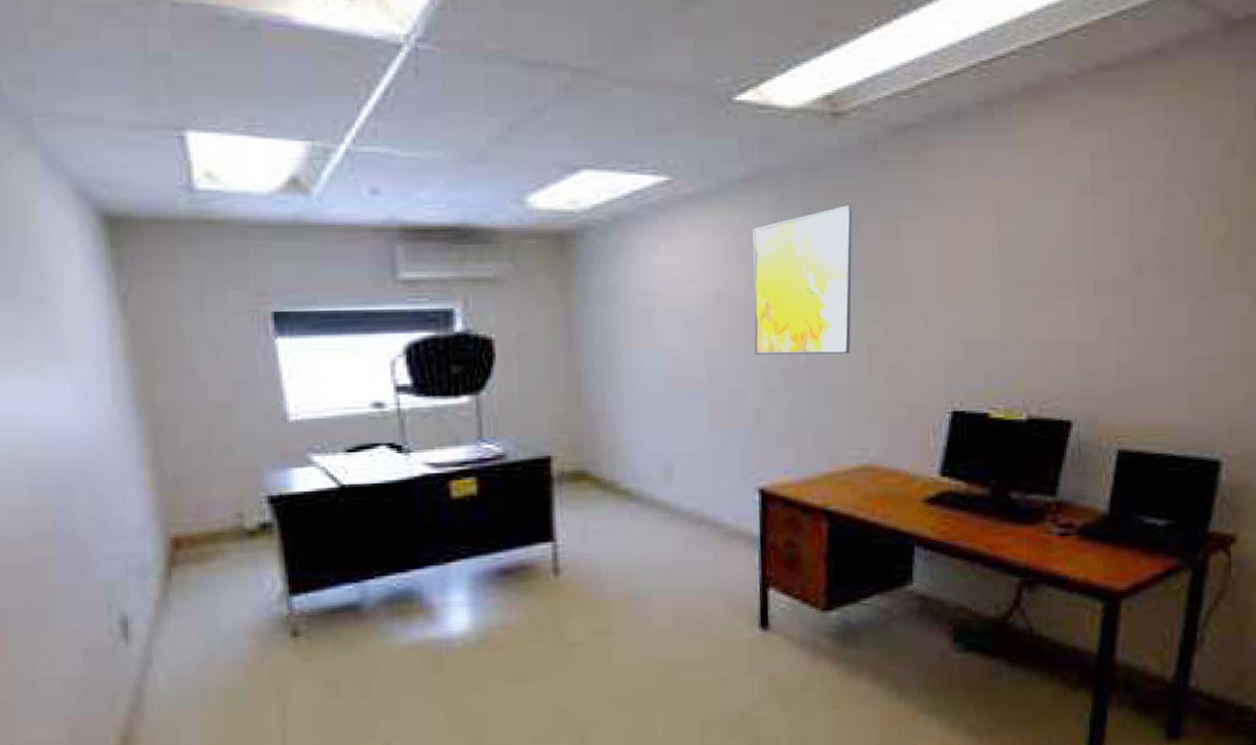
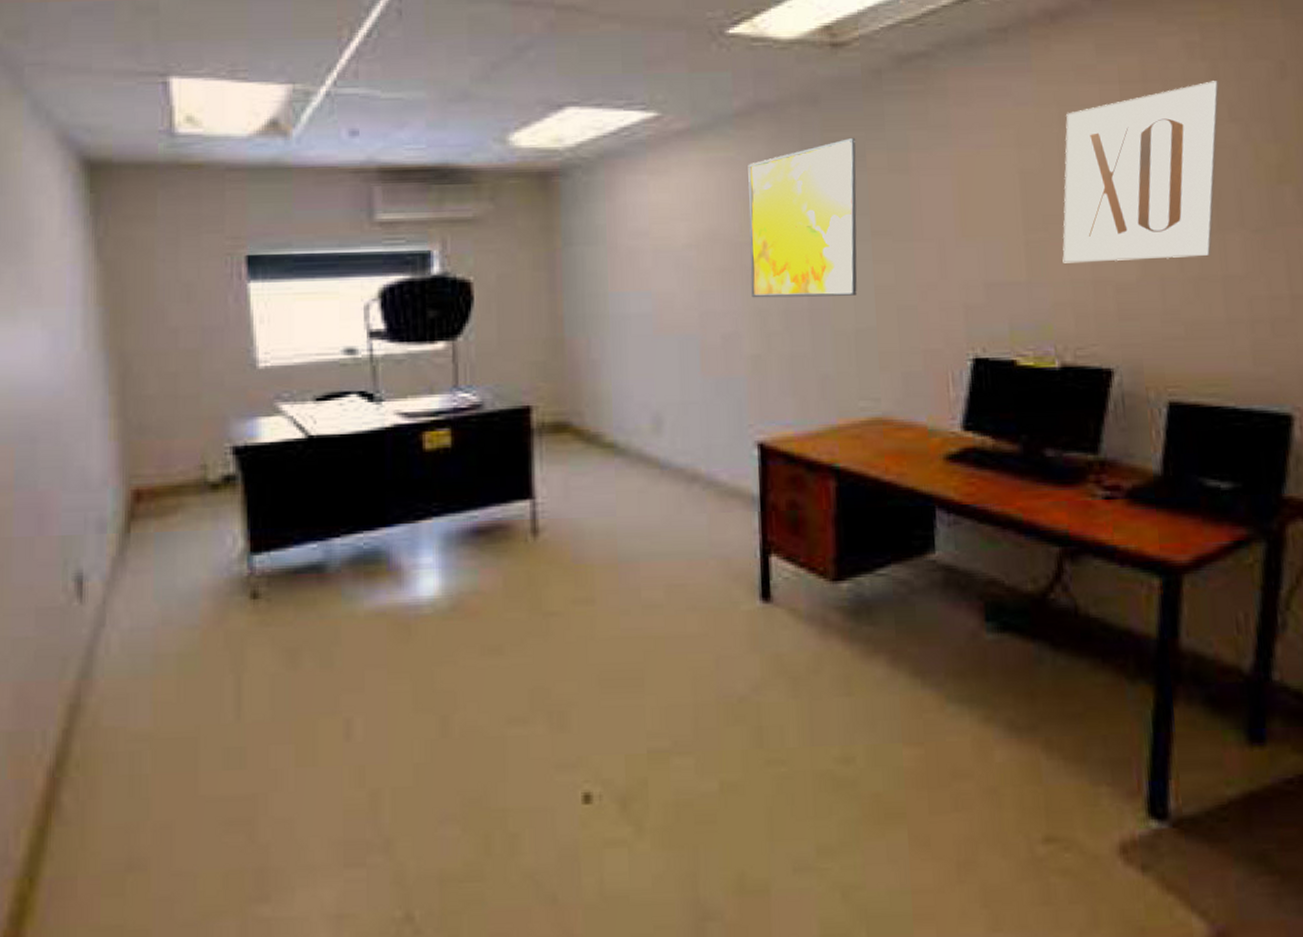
wall art: none [1033,157,1178,325] -> present [1062,81,1220,263]

